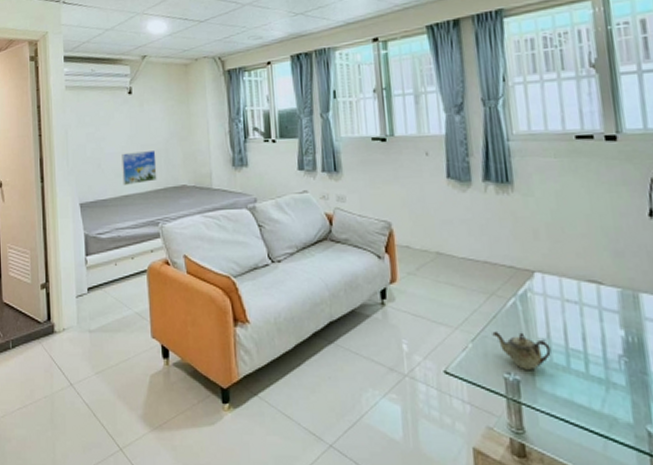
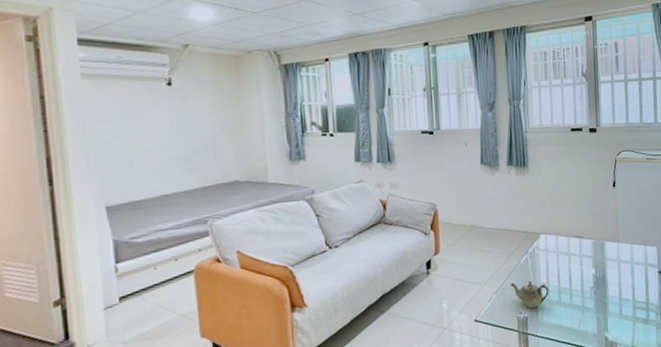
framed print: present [121,151,157,185] -> none [160,146,205,184]

